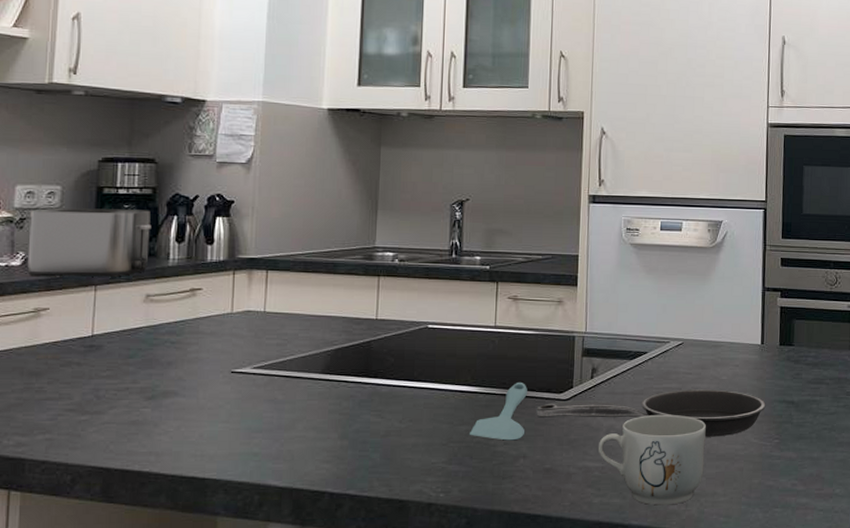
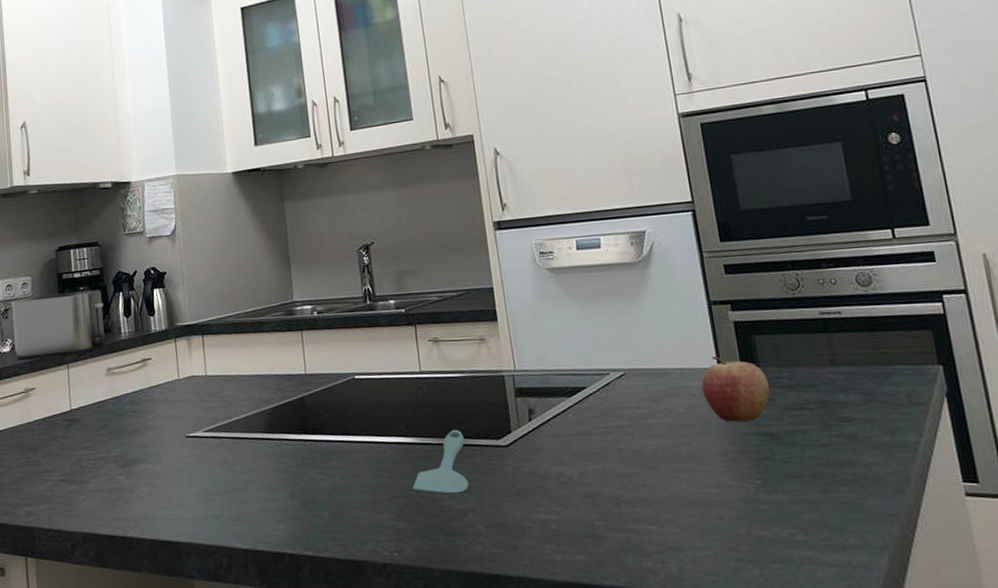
frying pan: present [536,389,766,437] -> none [476,424,738,481]
mug: present [597,414,707,506] -> none [549,456,677,563]
fruit: none [745,334,799,390] -> present [701,356,771,422]

